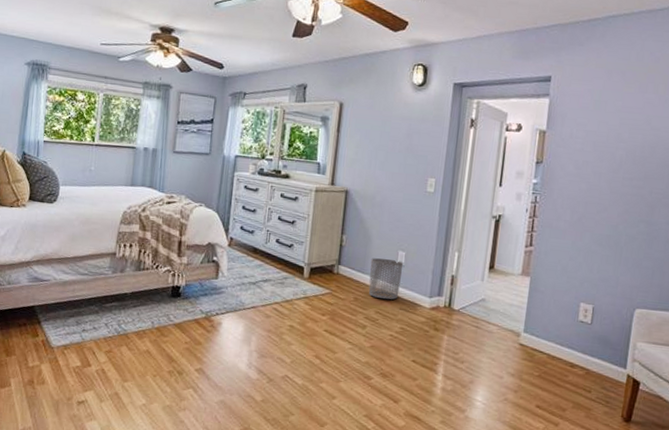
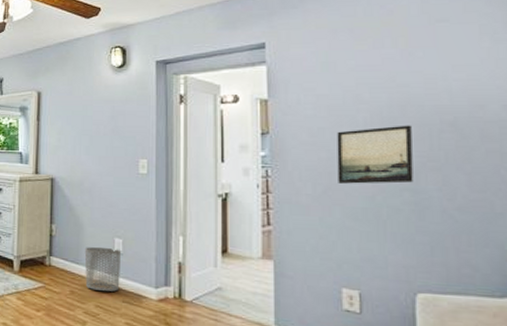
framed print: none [591,164,656,216] -> present [337,125,413,184]

